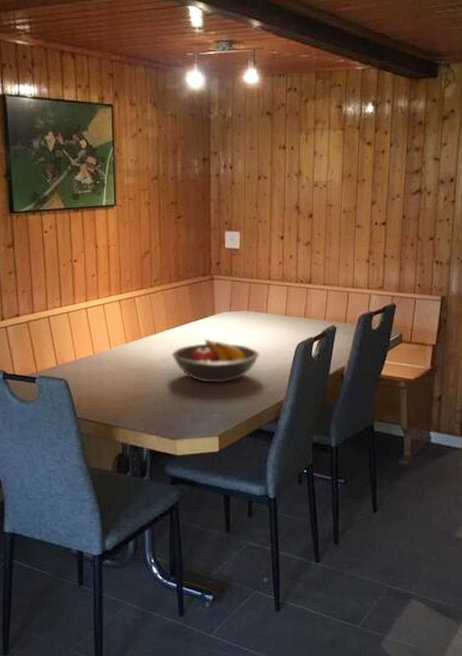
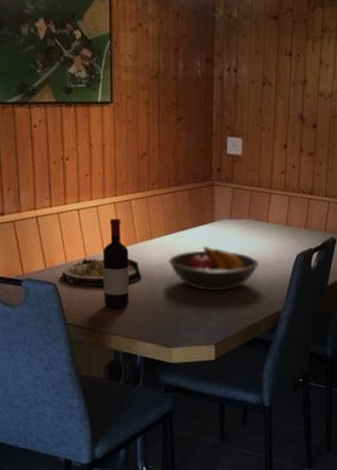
salad plate: none [71,353,147,381] -> present [61,258,142,286]
wine bottle: none [109,315,135,403] -> present [102,218,129,309]

